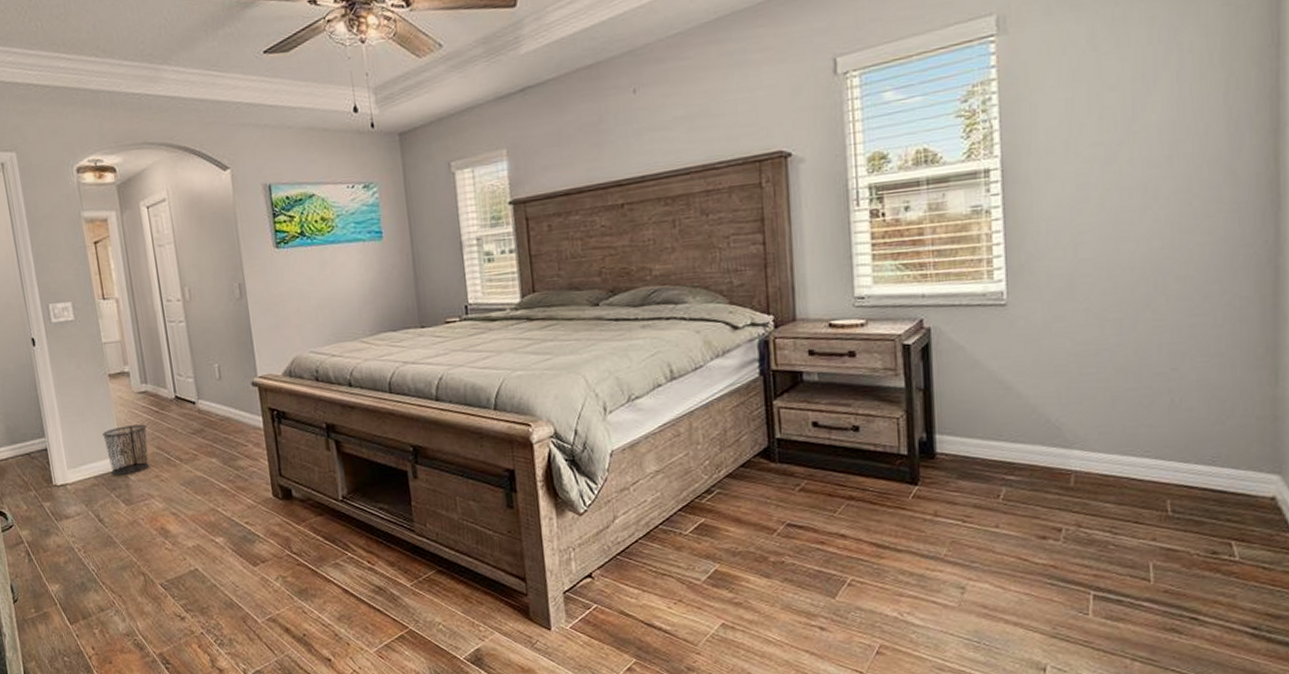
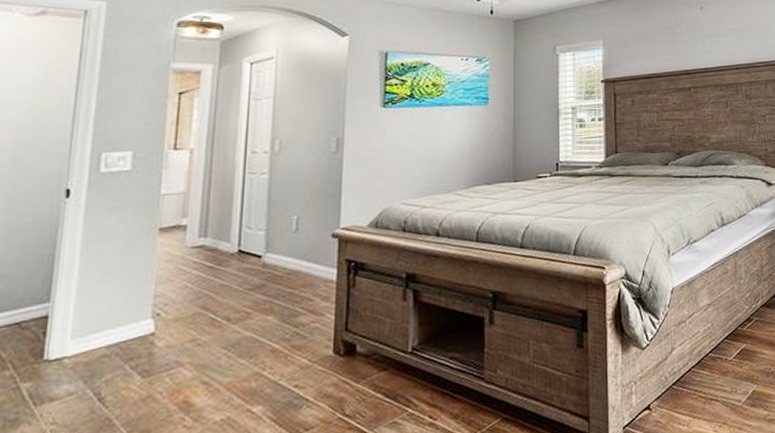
waste bin: present [102,424,150,476] -> none [132,281,194,343]

